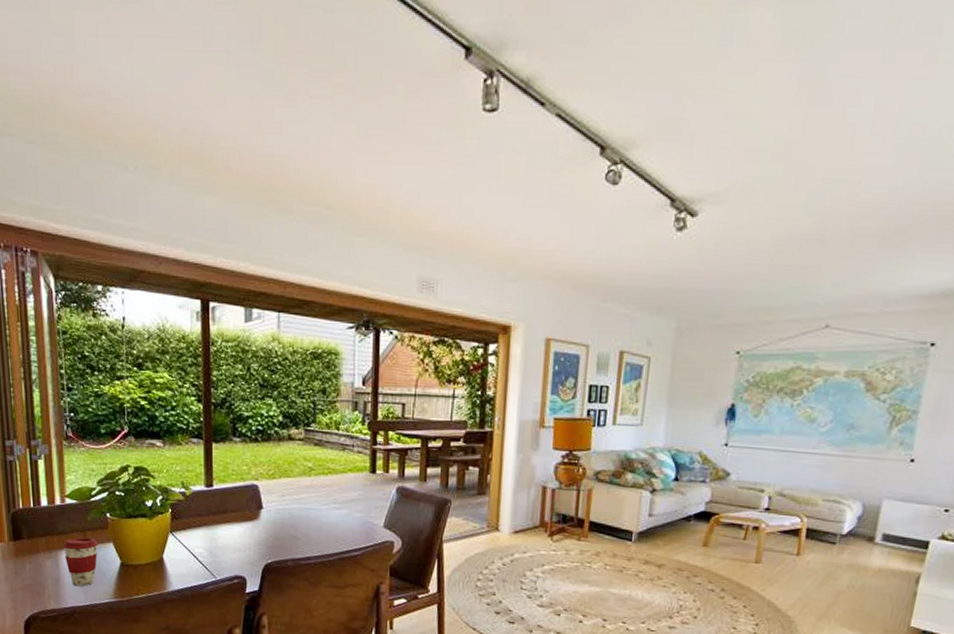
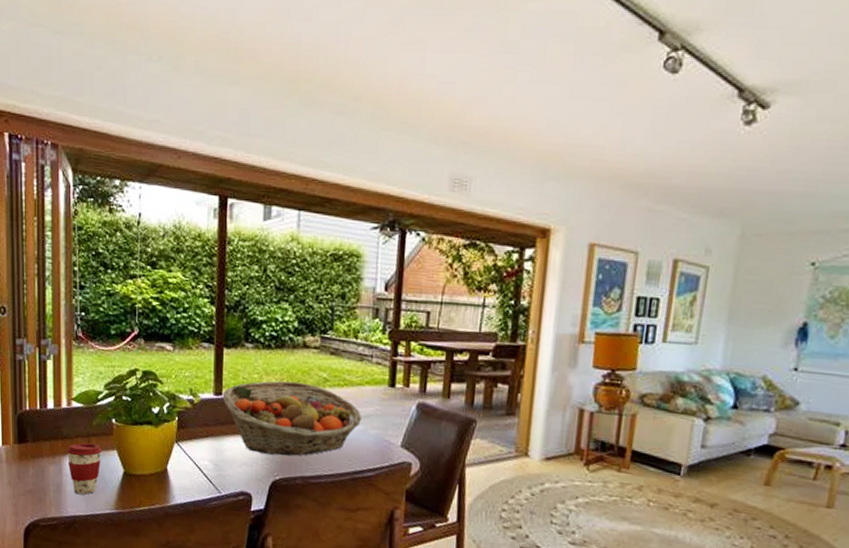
fruit basket: none [213,471,346,541] -> present [222,381,362,456]

